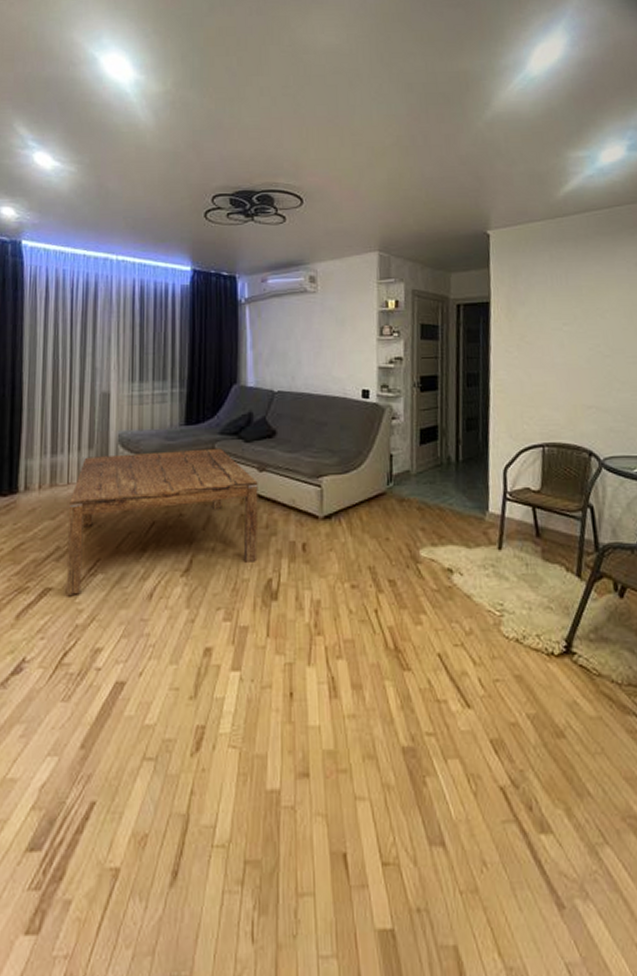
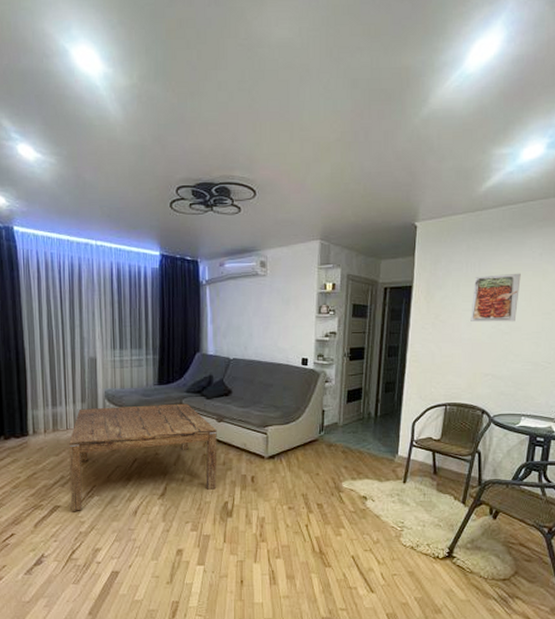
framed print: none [562,285,617,344] -> present [470,273,521,322]

